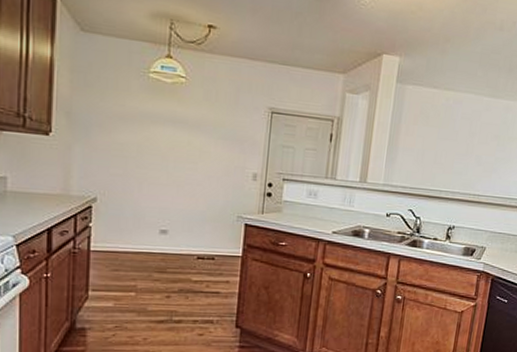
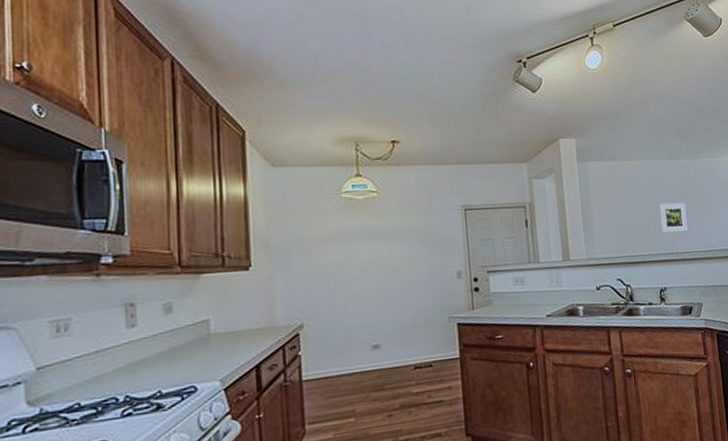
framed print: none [465,142,495,174] -> present [660,202,688,233]

